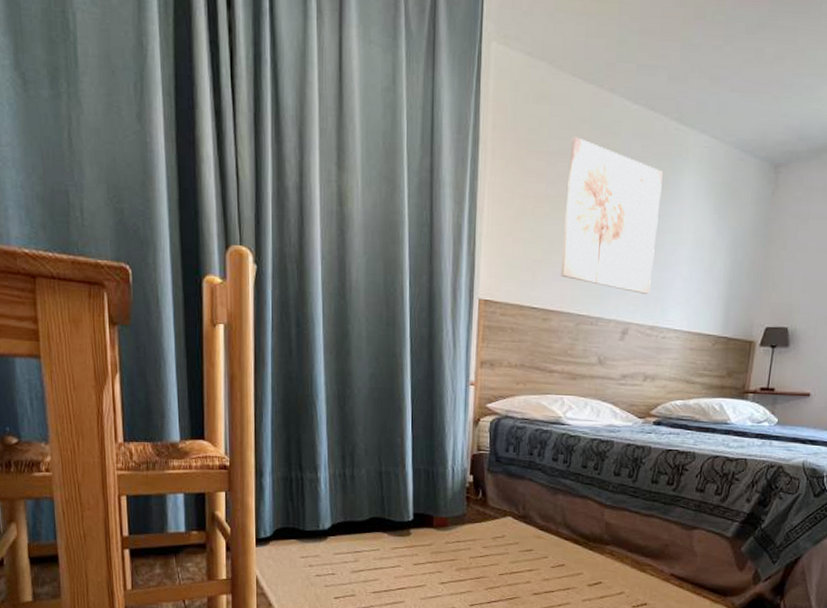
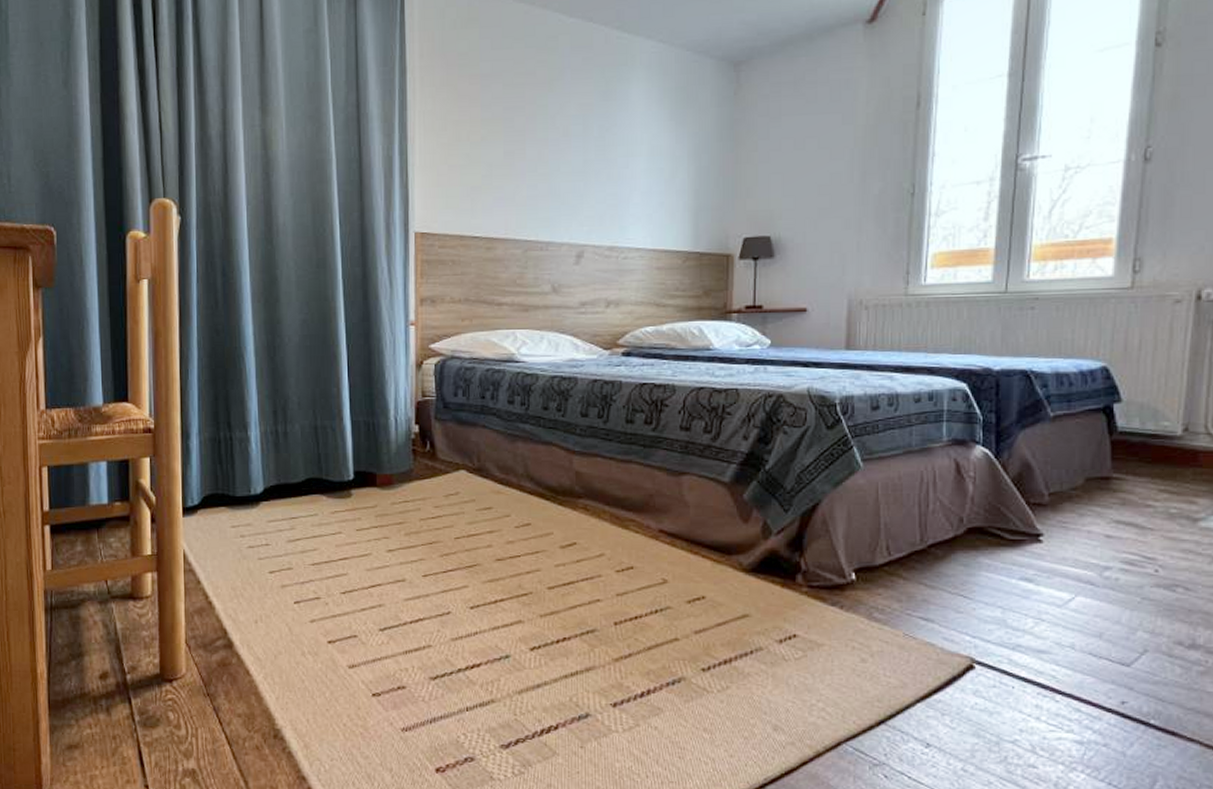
wall art: present [560,137,663,294] -> none [502,56,608,213]

